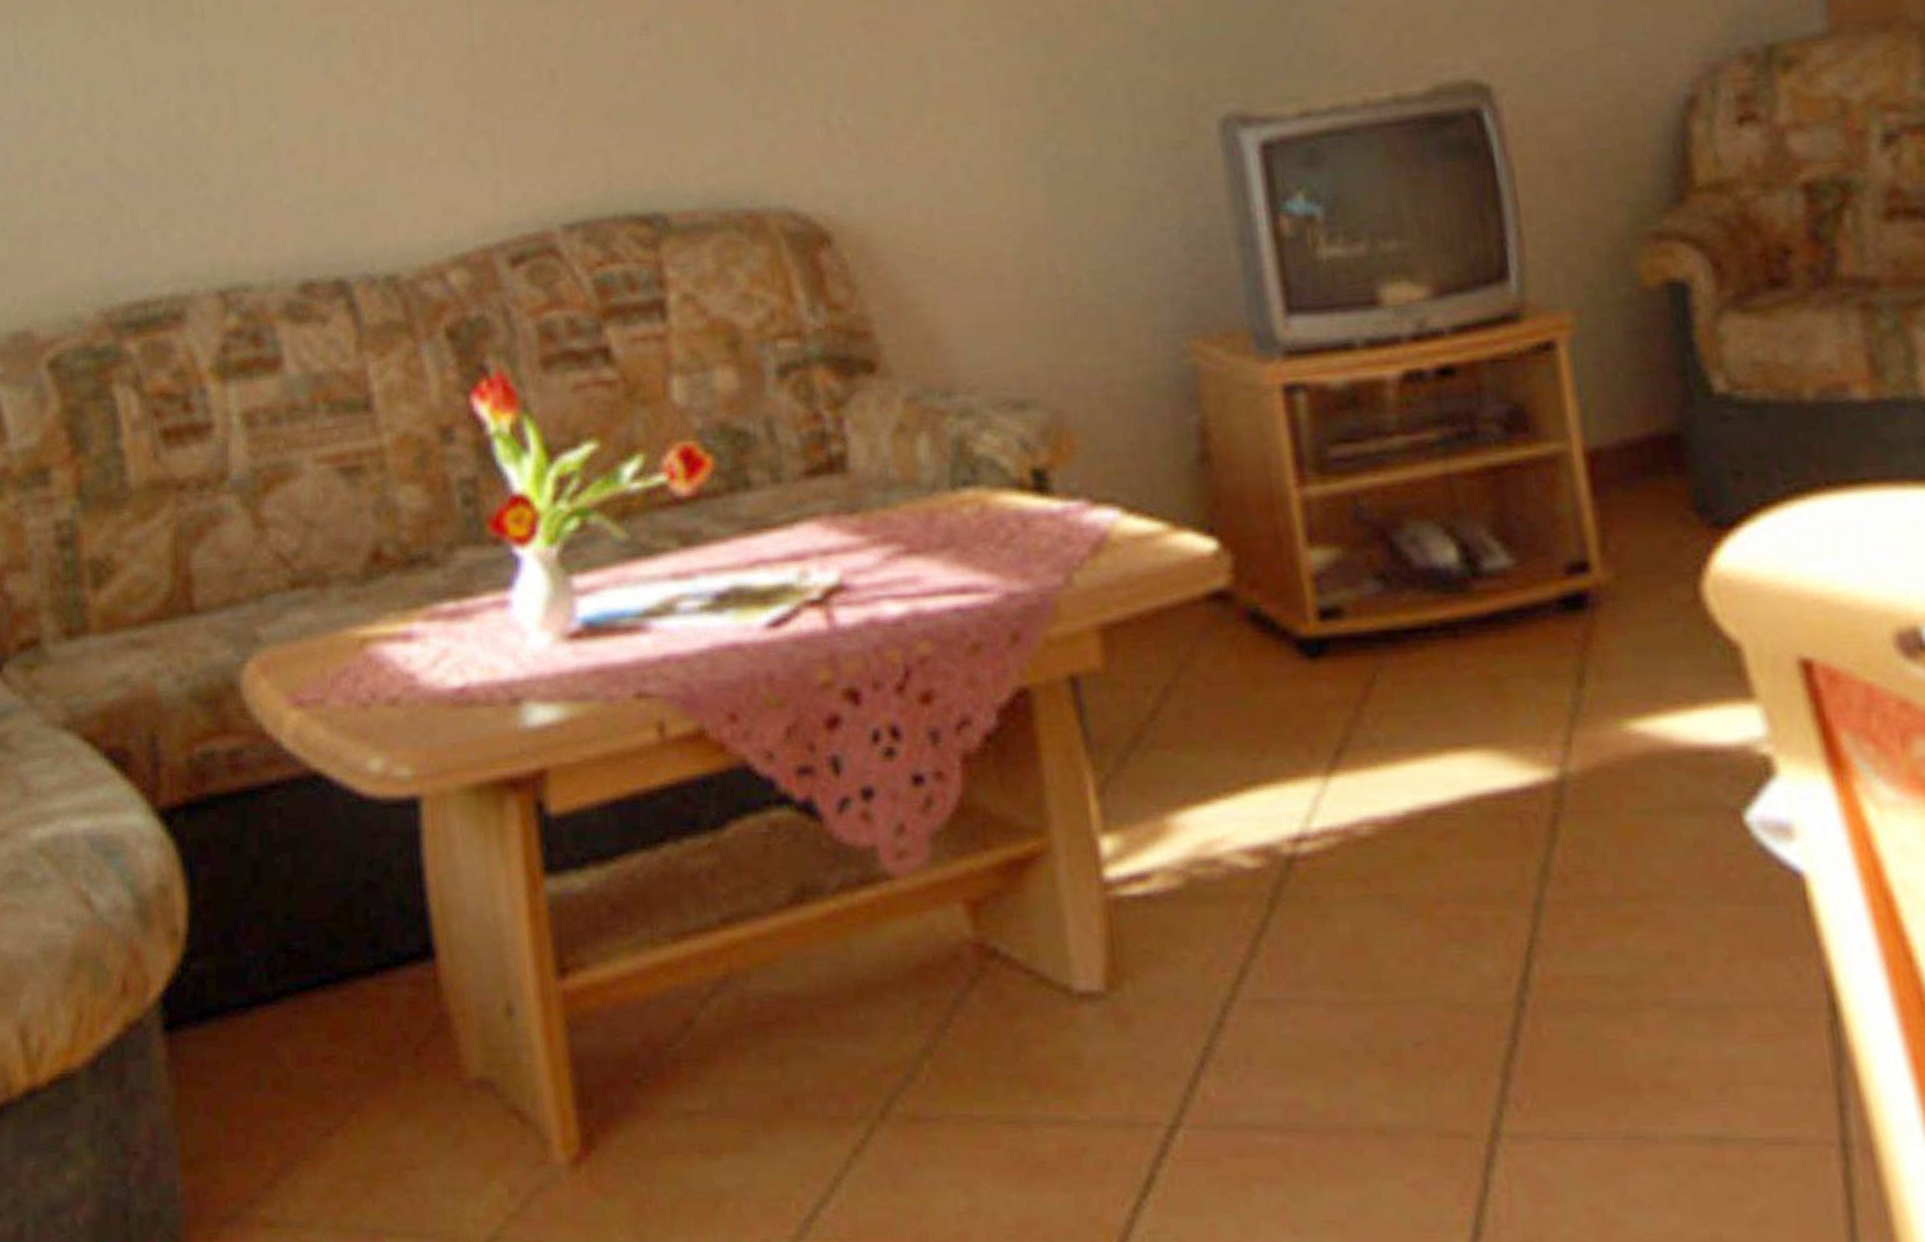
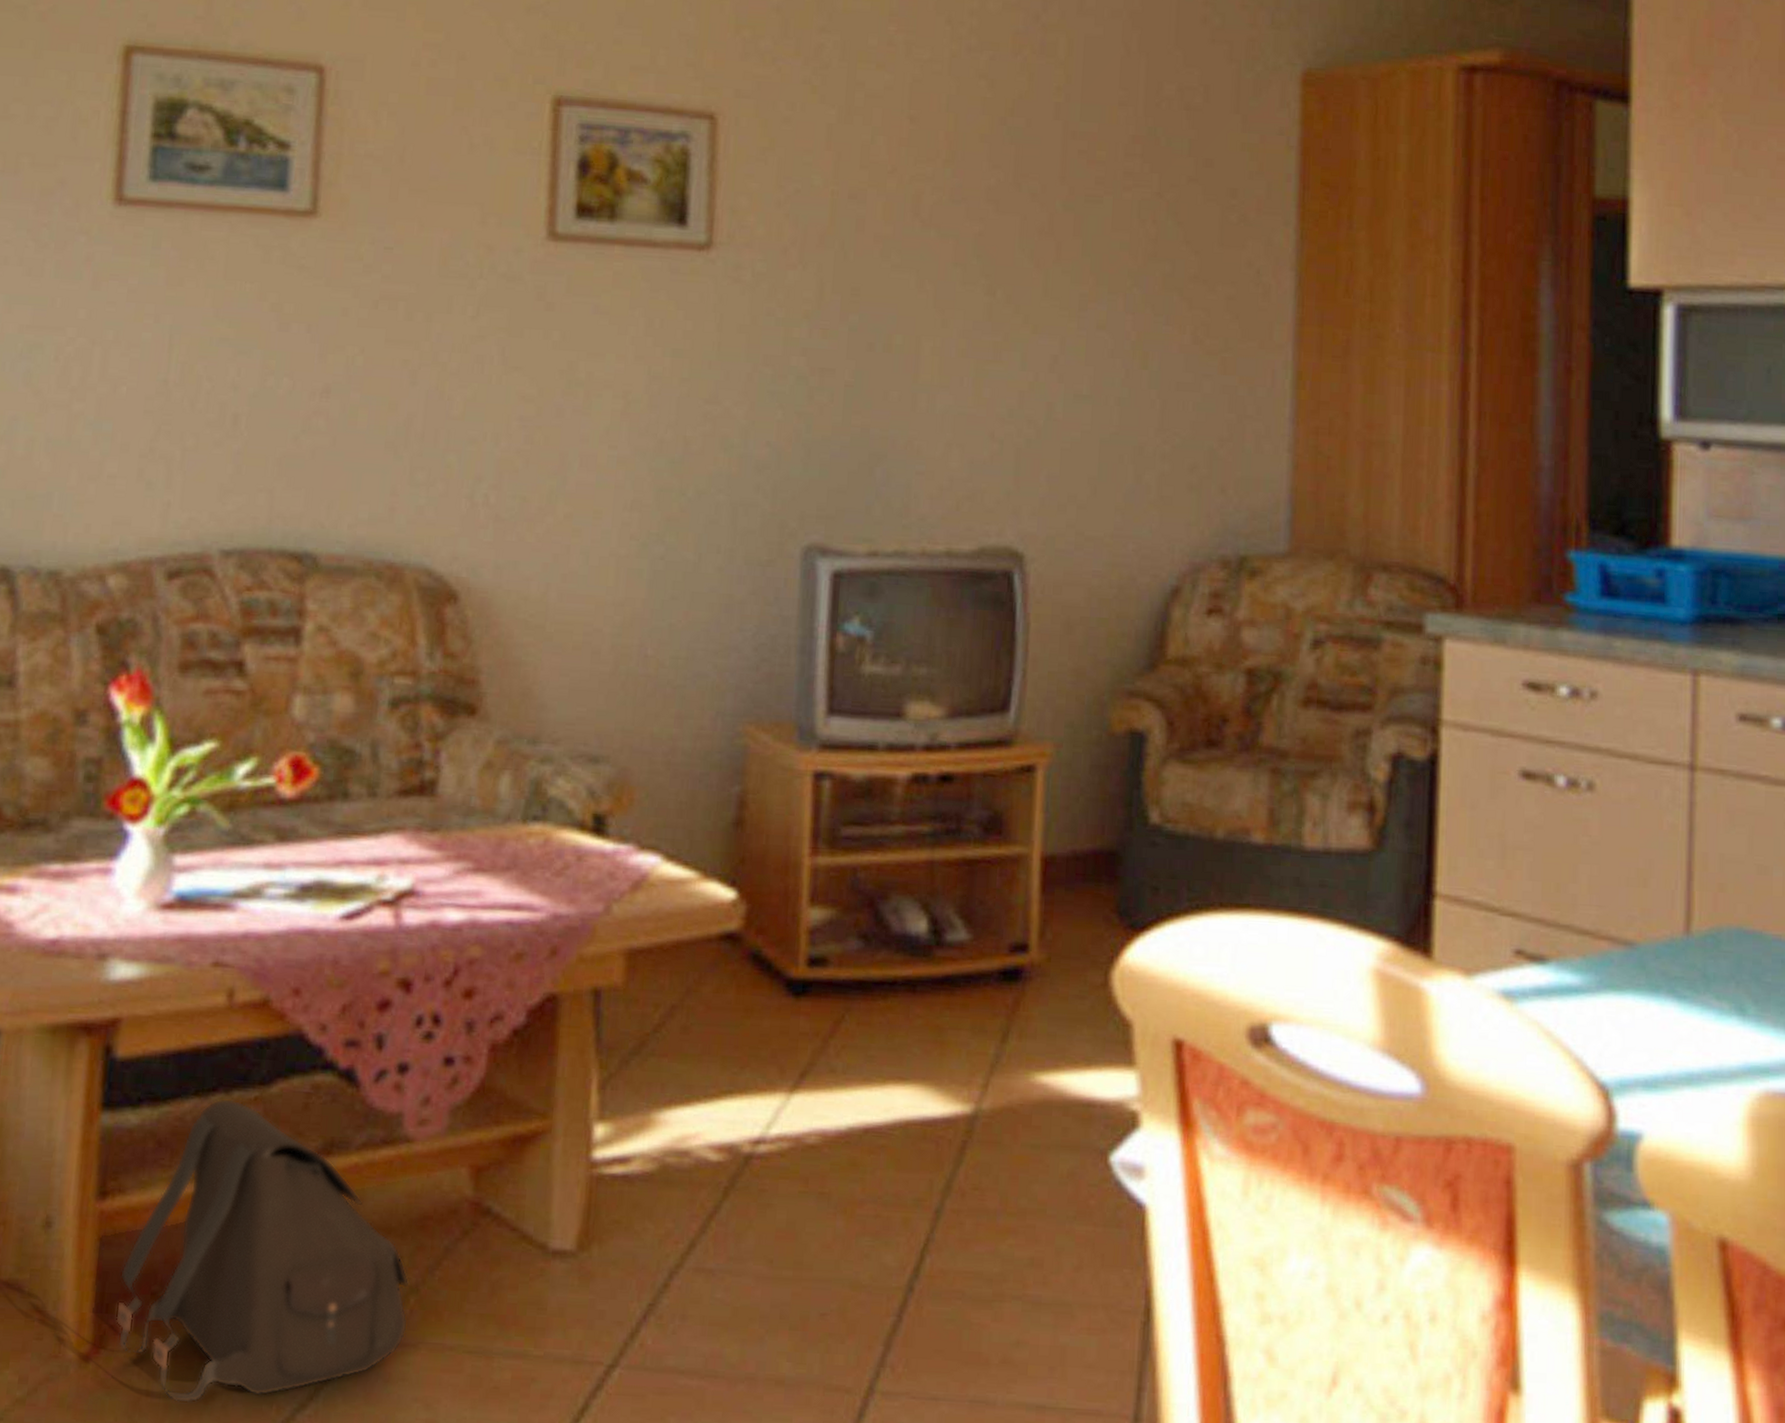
satchel: none [597,848,928,1207] -> present [115,1098,410,1404]

